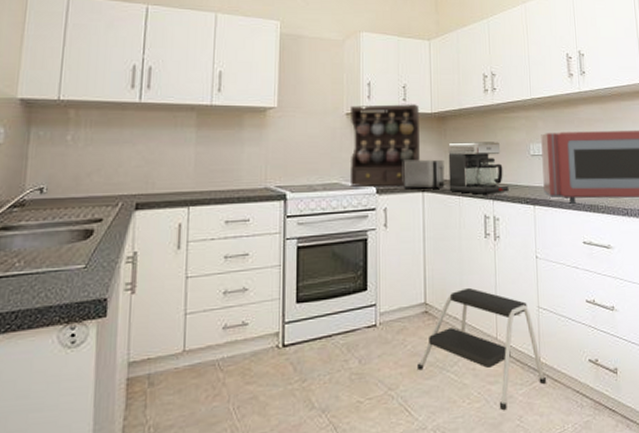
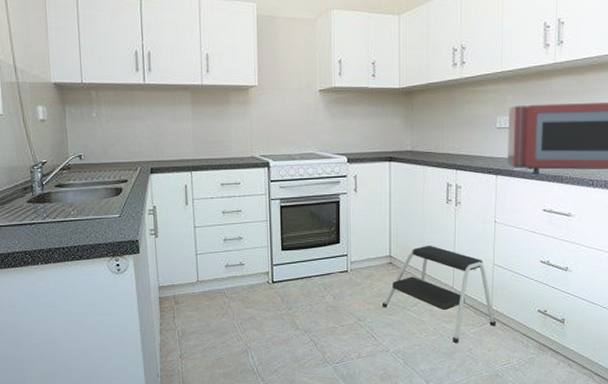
spice rack: present [349,104,420,187] -> none [322,80,387,157]
toaster: present [403,159,445,190] -> none [372,132,411,159]
coffee maker: present [448,142,509,194] -> none [414,115,473,164]

